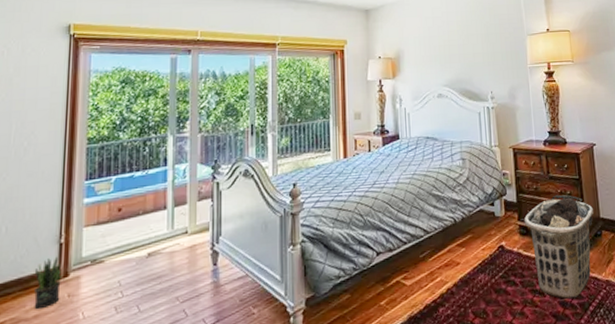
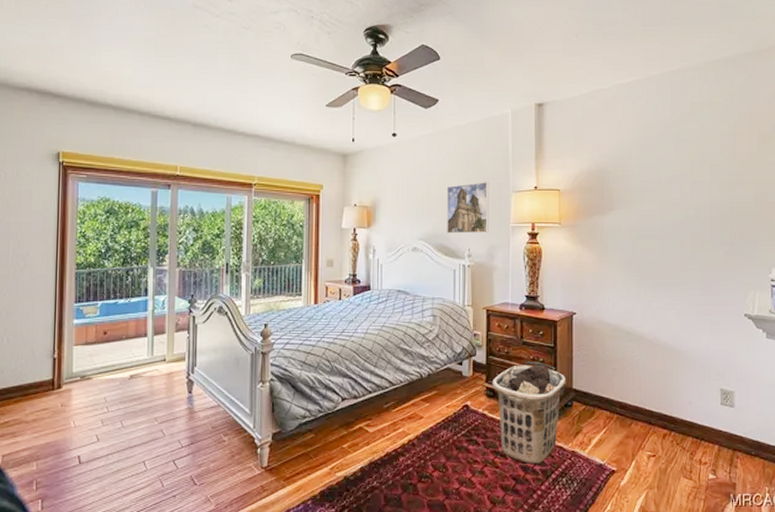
potted plant: present [34,256,63,309] -> none [32,369,57,413]
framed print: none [467,28,509,78] -> present [447,182,489,234]

